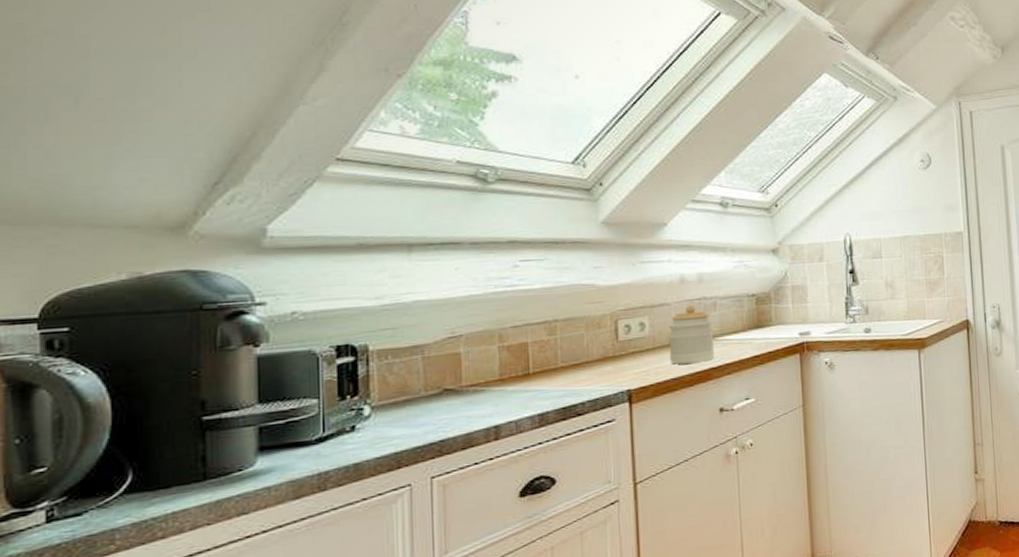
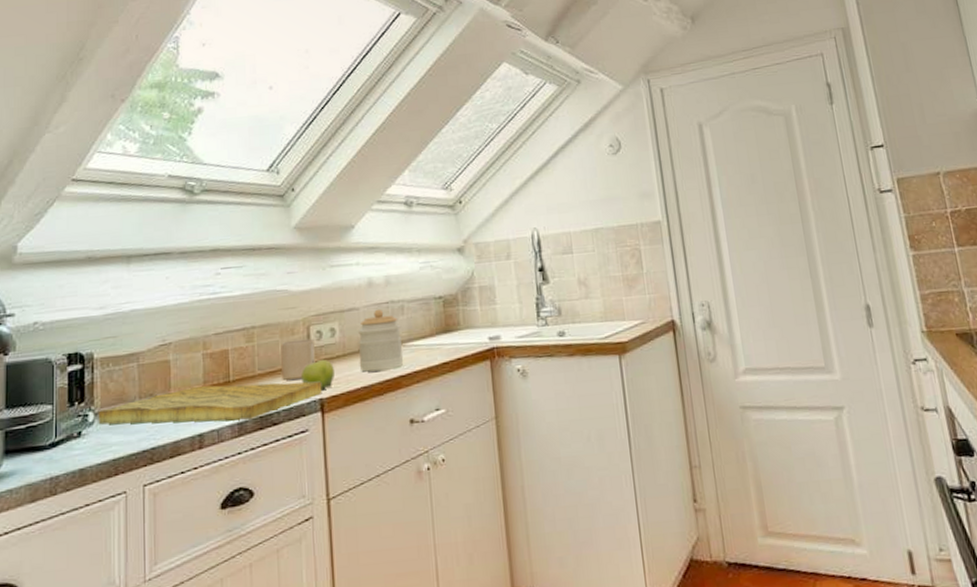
cutting board: none [375,373,630,419] -> present [98,381,322,425]
mug: none [586,332,623,372] -> present [281,338,315,380]
fruit: none [608,352,643,383] -> present [302,359,334,391]

